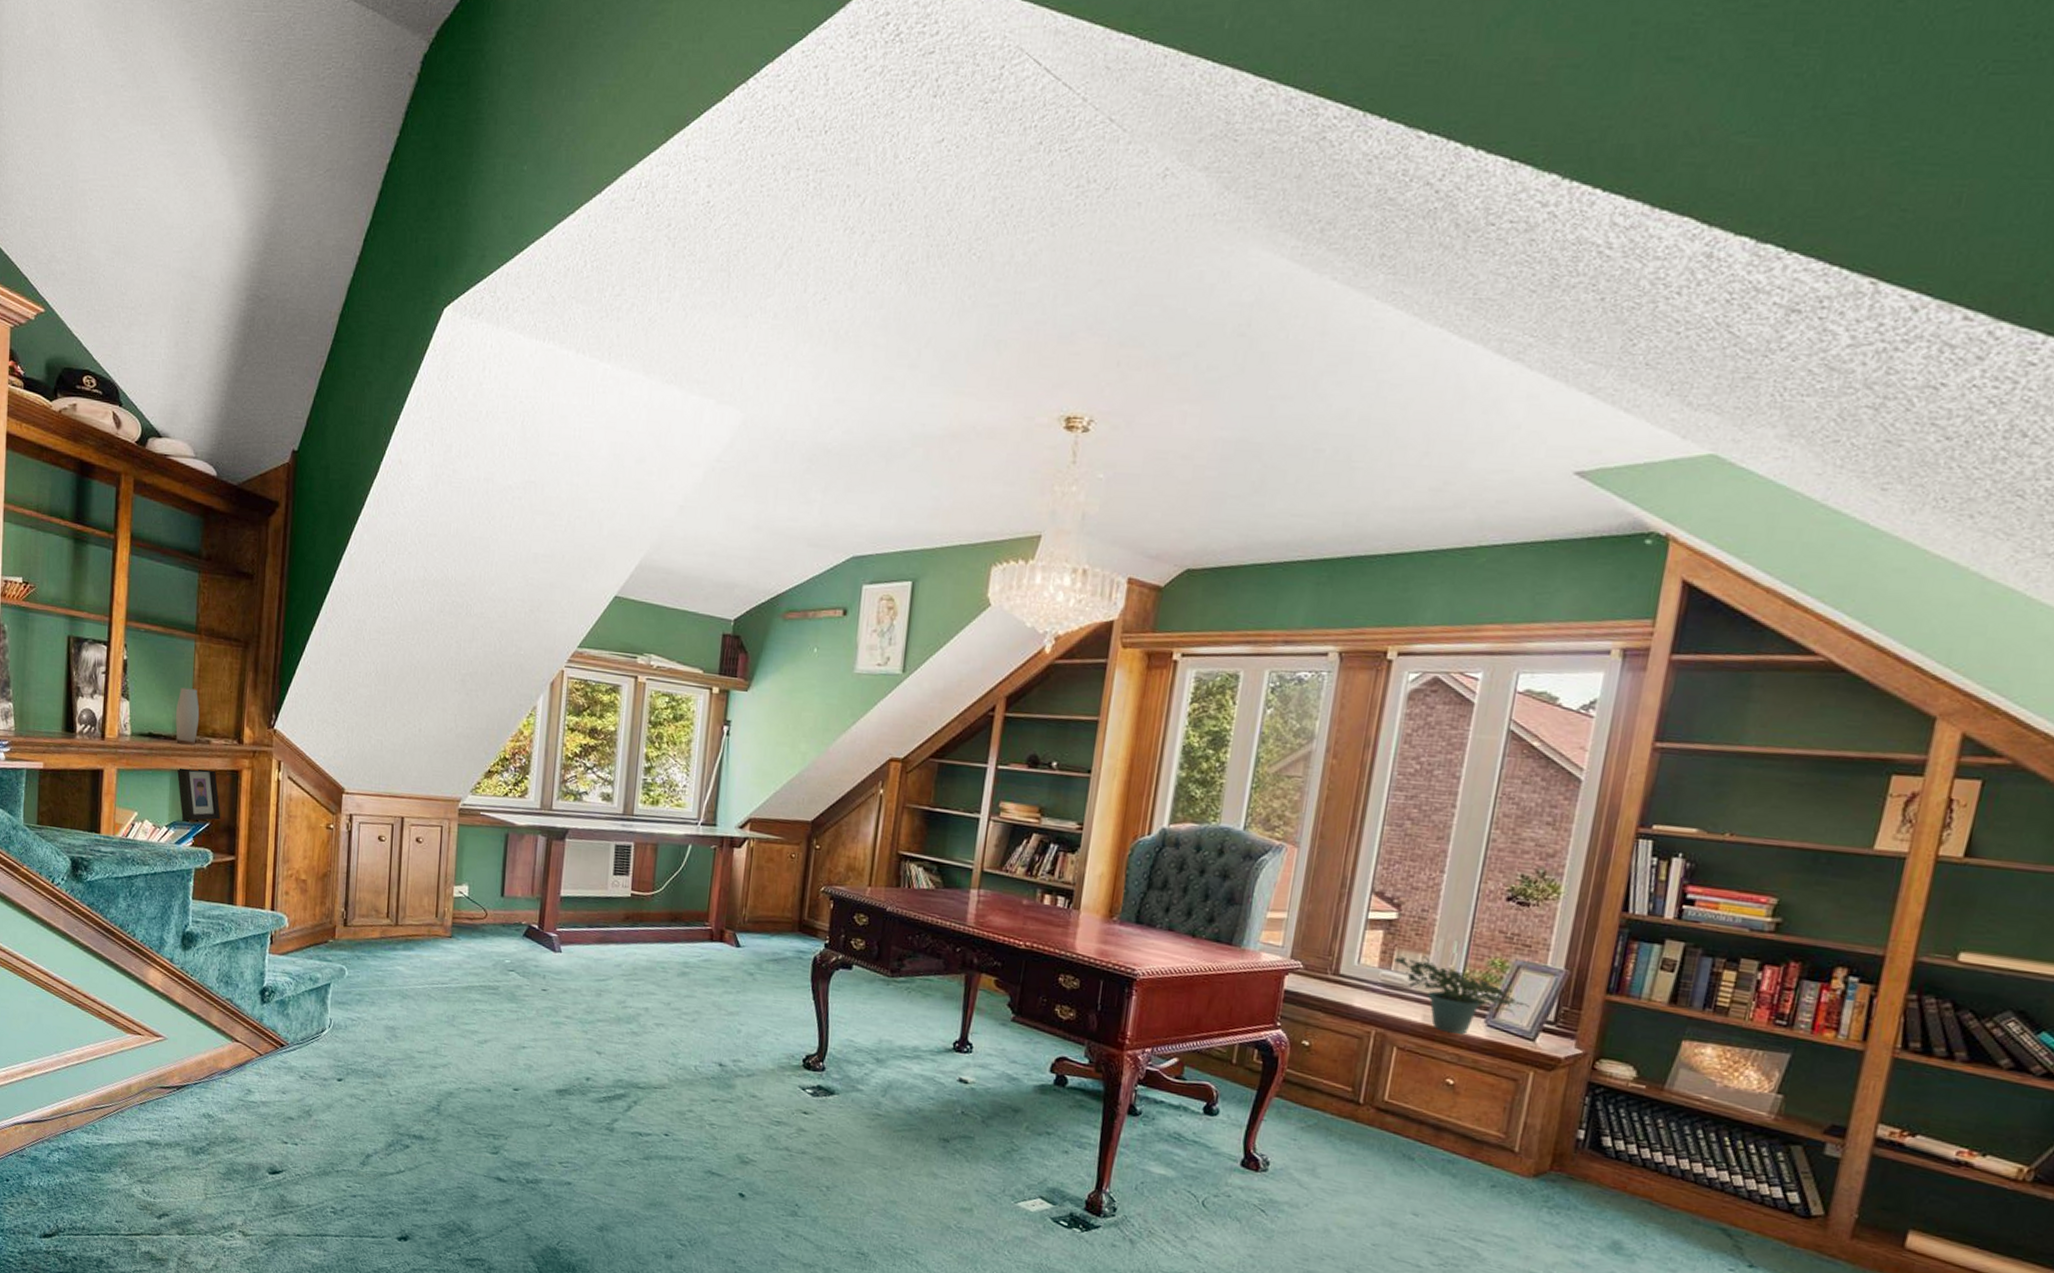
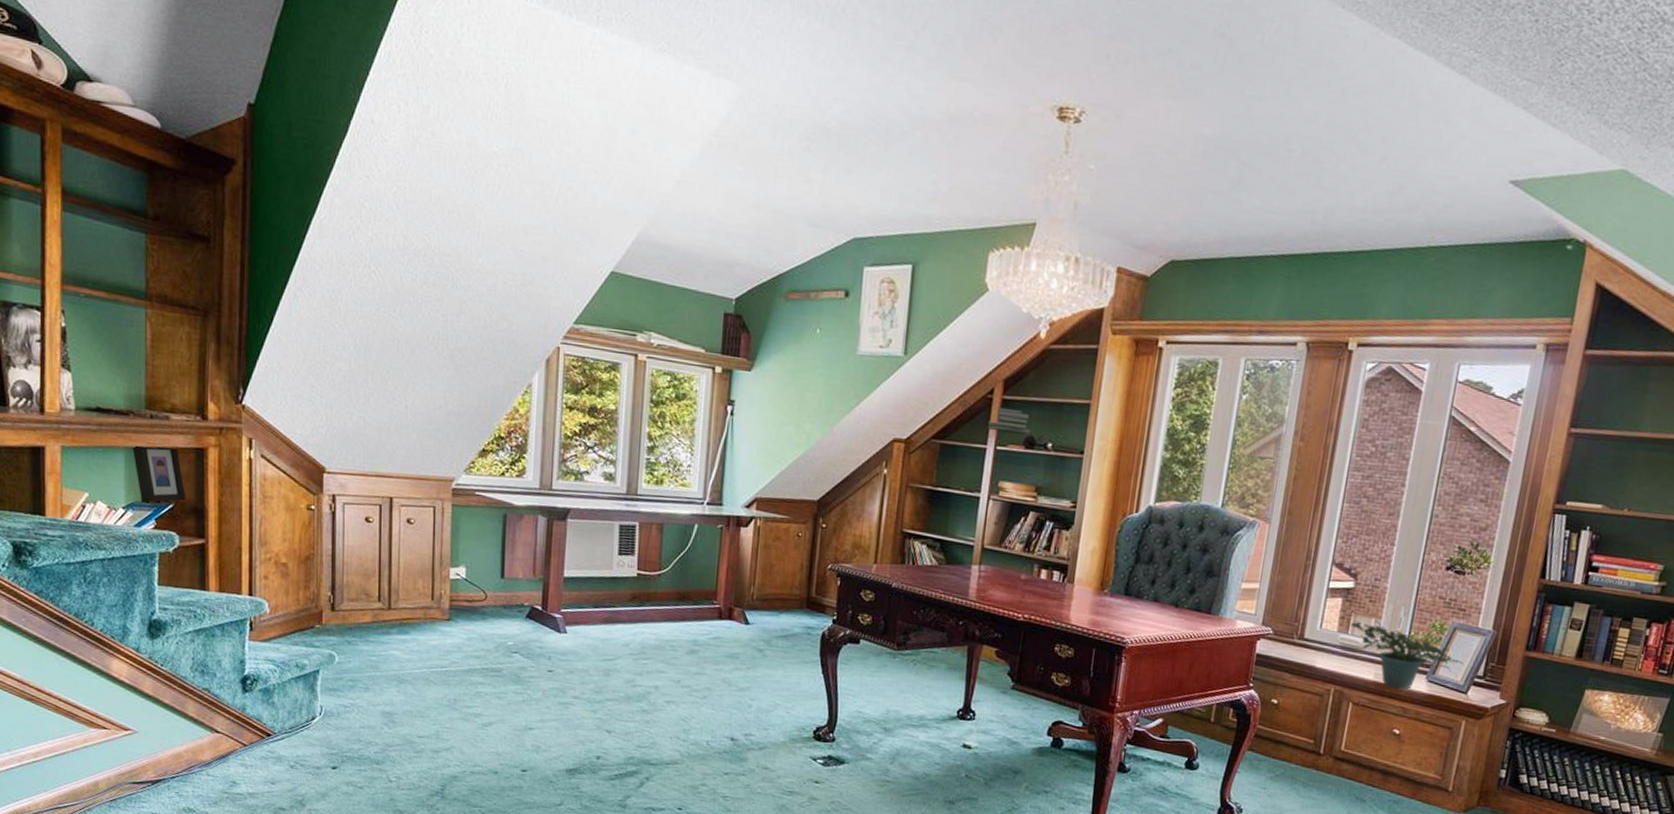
vase: present [175,687,200,746] -> none [126,358,155,421]
books: none [989,725,1034,753] -> present [988,407,1030,435]

